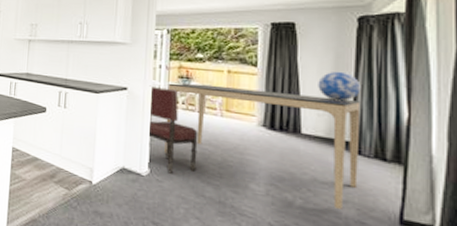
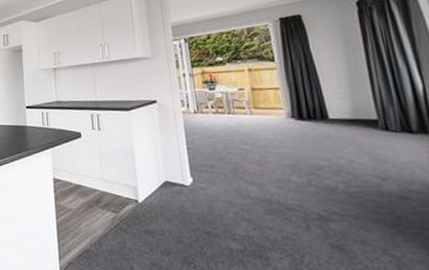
dining chair: present [149,85,198,174] -> none [177,95,237,179]
dining table: present [164,83,361,209] -> none [194,79,393,187]
decorative globe: present [318,71,361,102] -> none [333,53,375,83]

